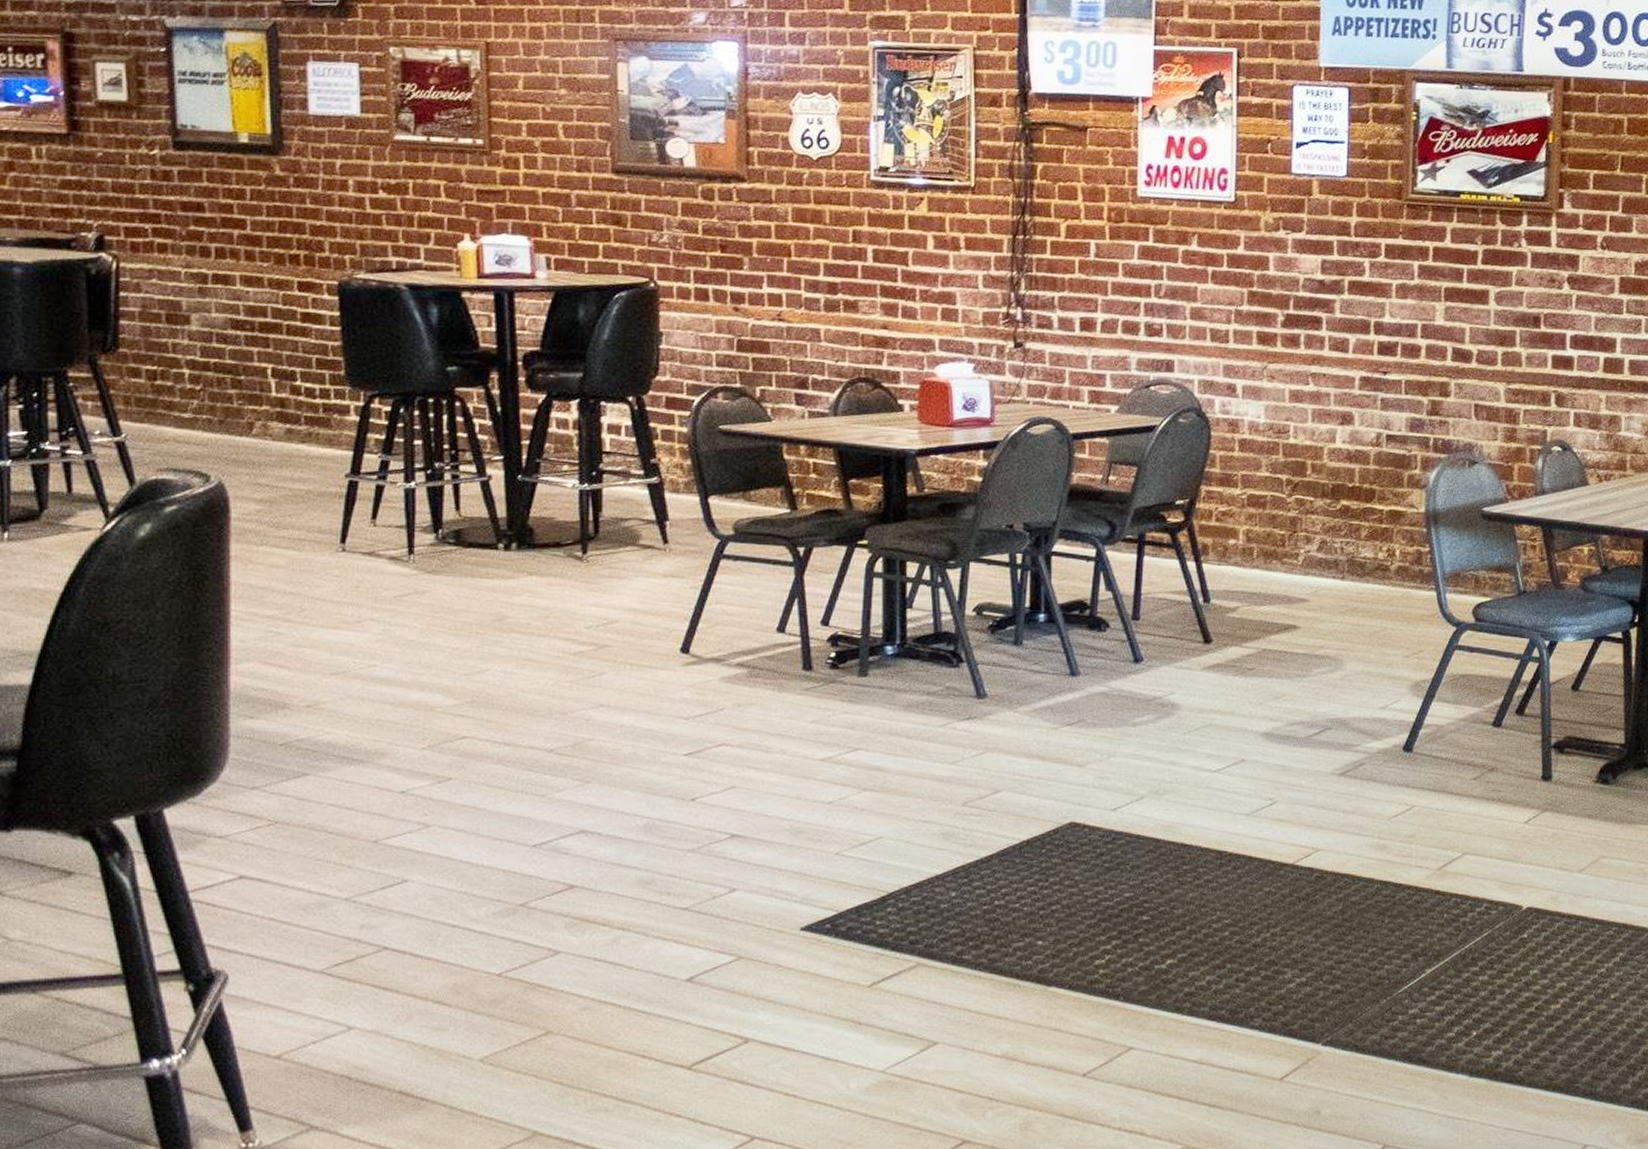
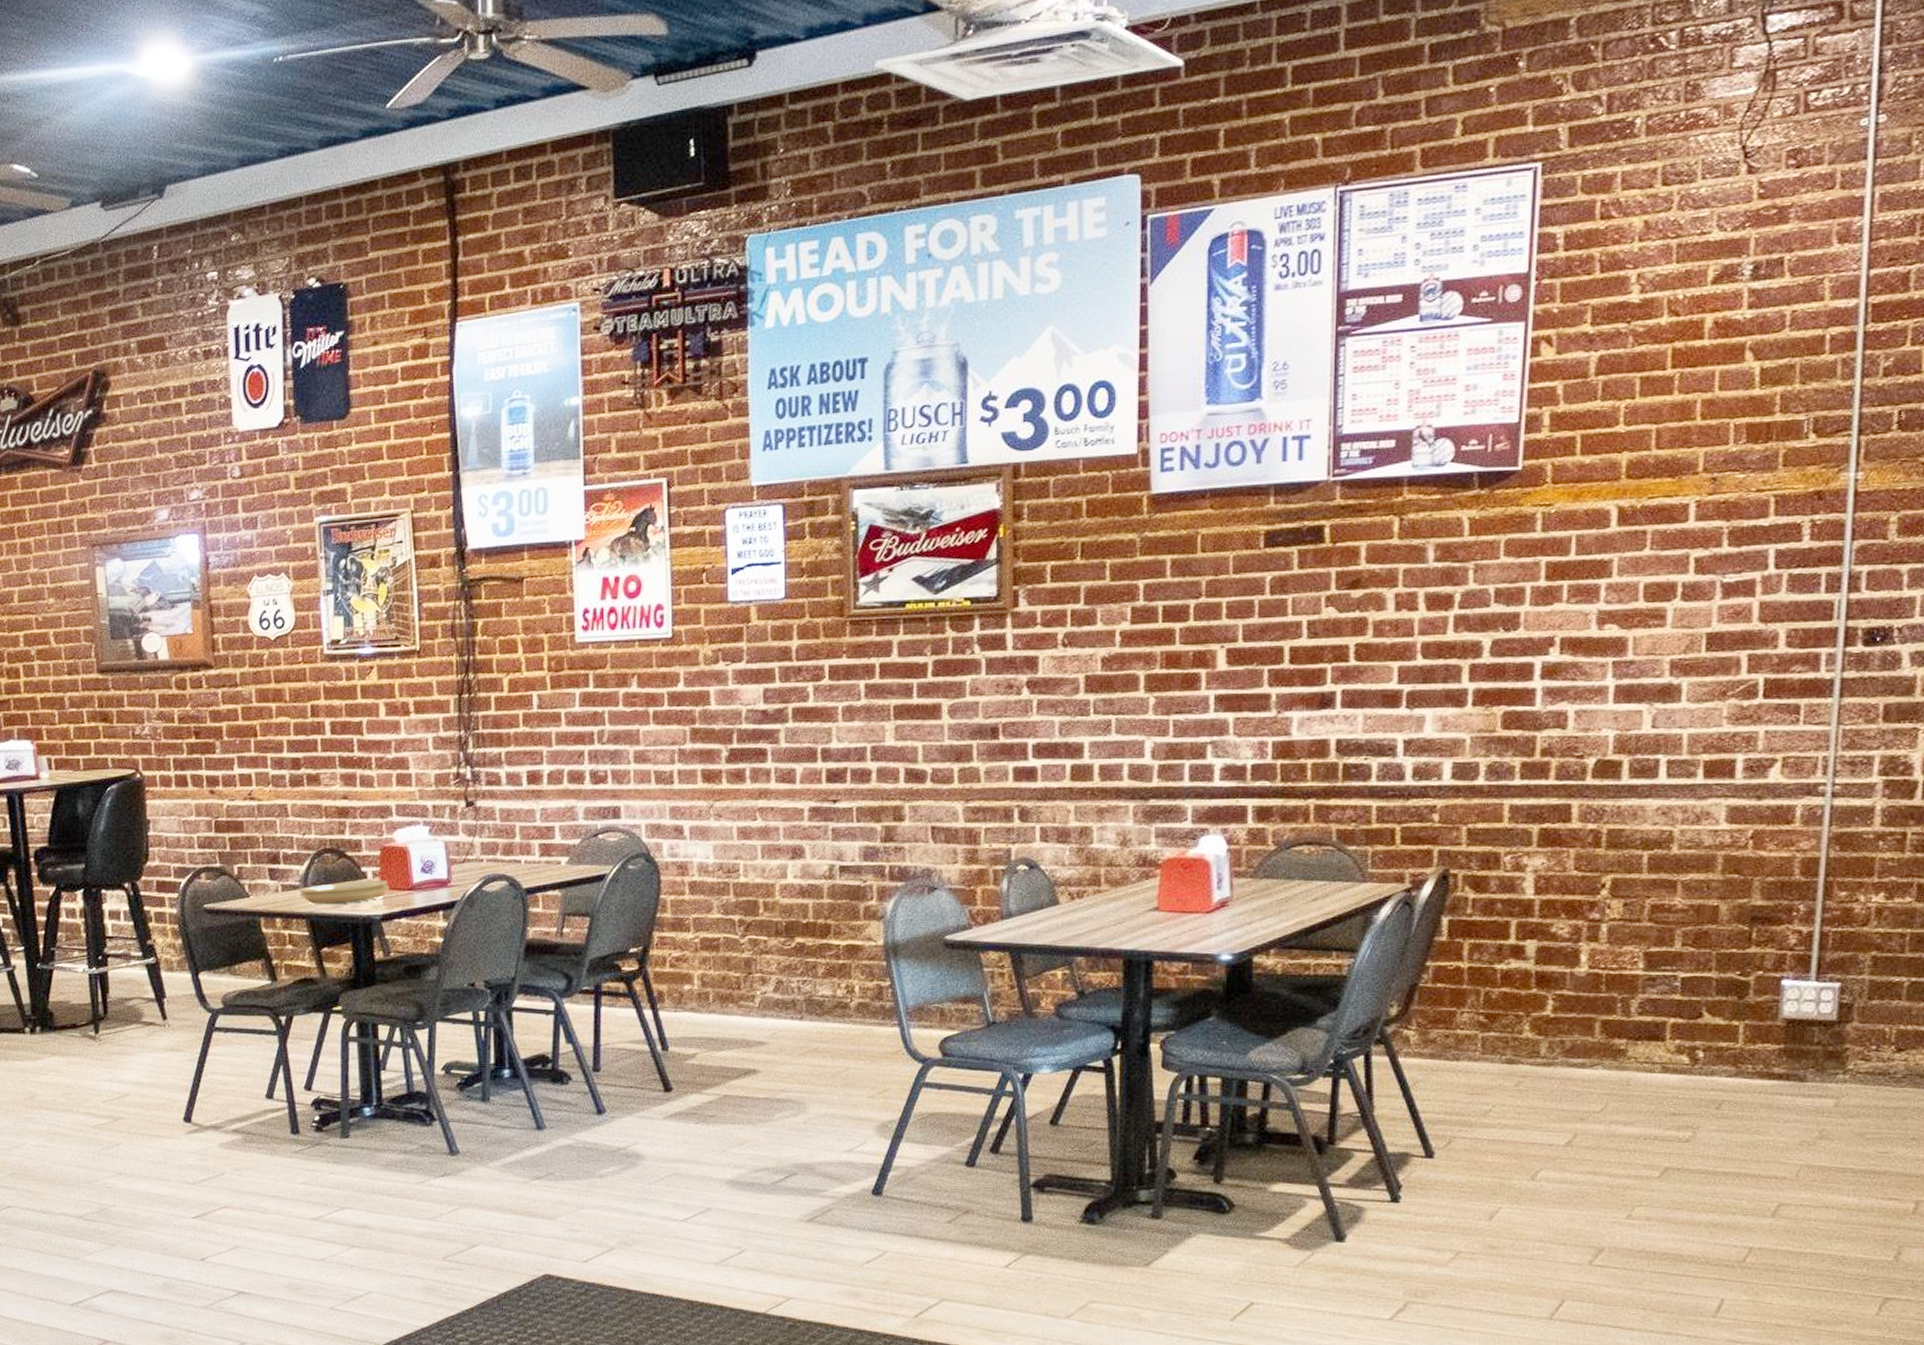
plate: none [828,413,929,436] -> present [299,879,391,905]

